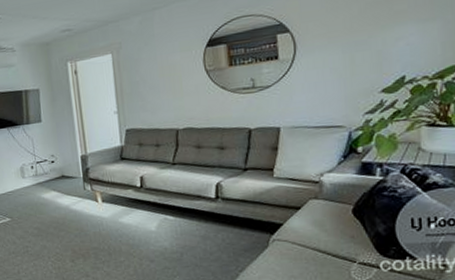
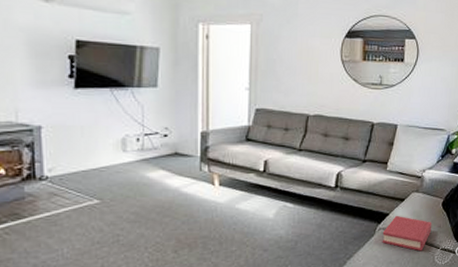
hardback book: none [278,225,342,265] -> present [382,215,432,252]

